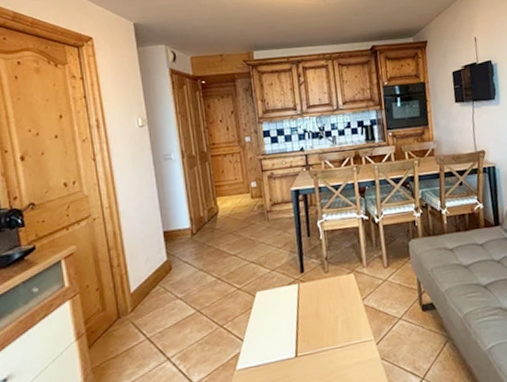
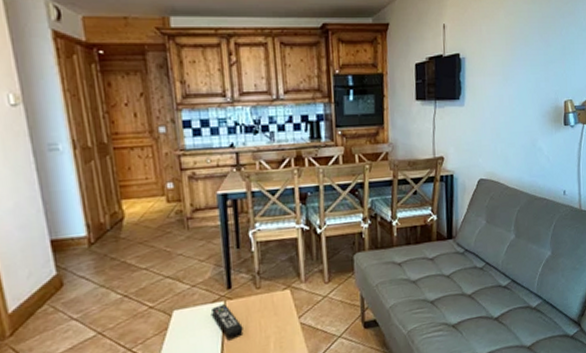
remote control: none [288,287,315,317] -> present [212,304,243,337]

